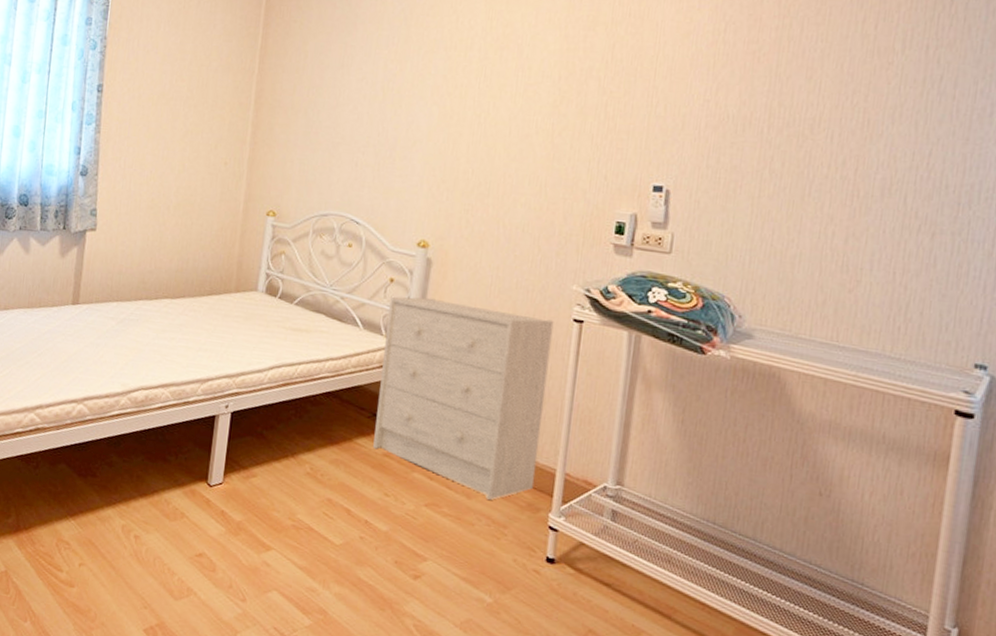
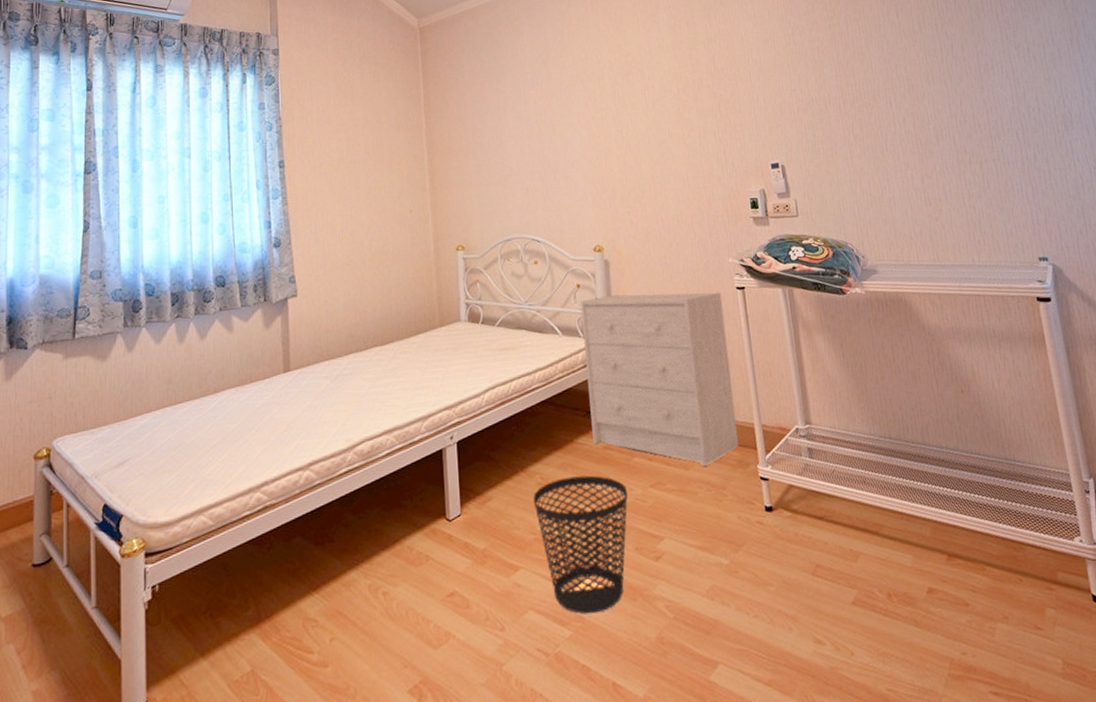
wastebasket: none [297,474,399,612] -> present [533,475,628,614]

